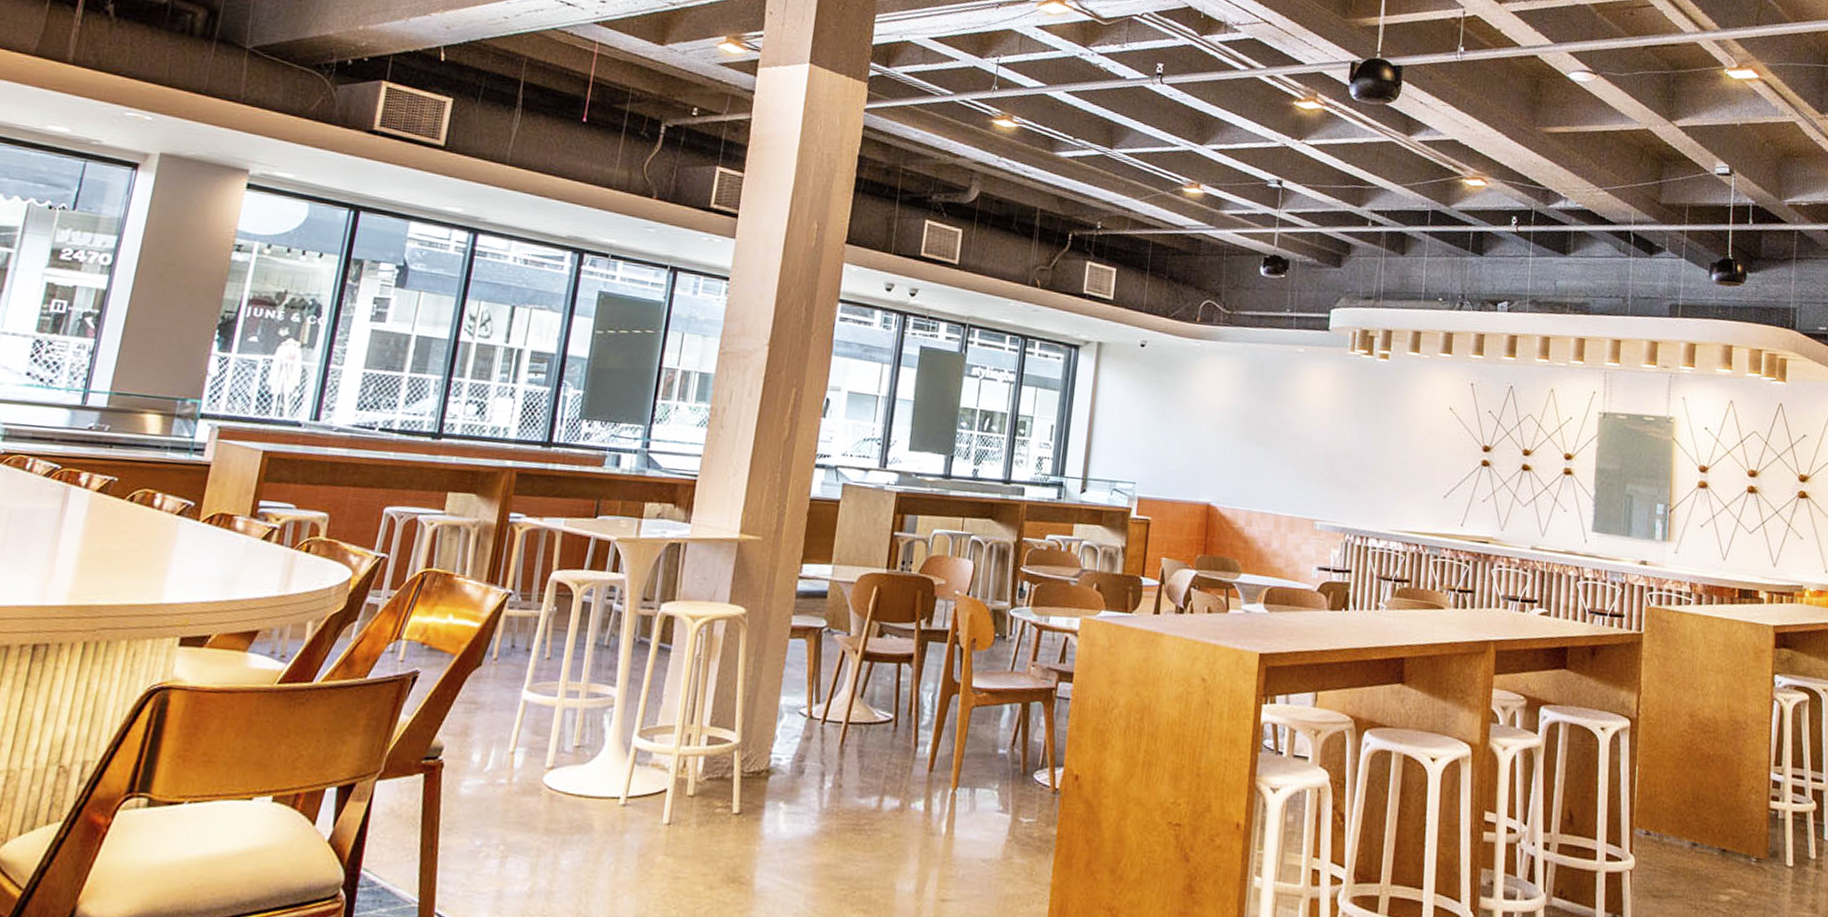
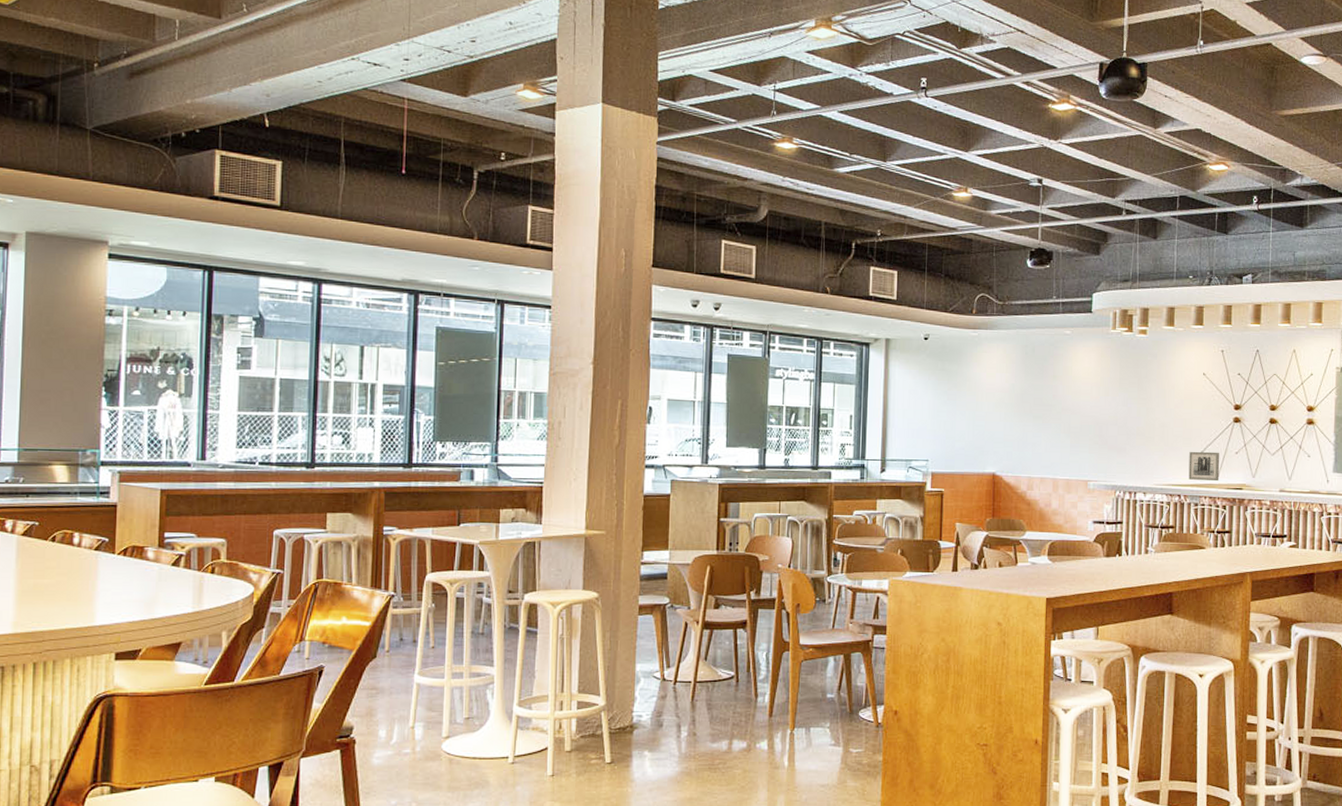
wall art: none [1428,495,1464,532] -> present [1188,451,1220,482]

